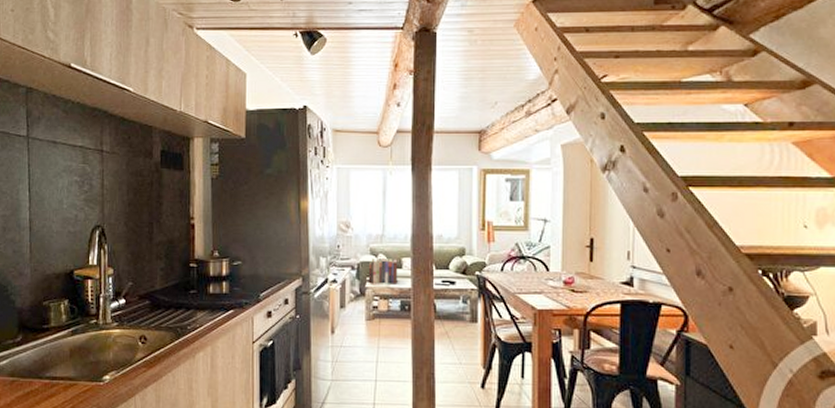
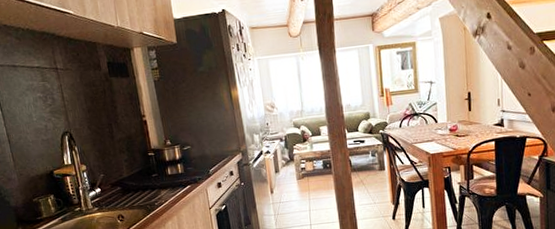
books: present [368,258,398,284] -> none [293,128,319,151]

